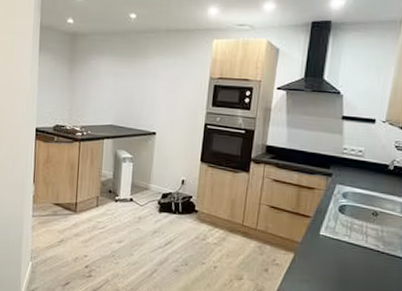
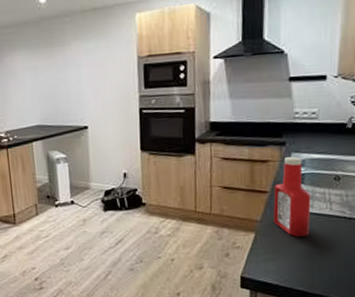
ketchup bottle: none [313,187,350,263] -> present [273,157,311,237]

